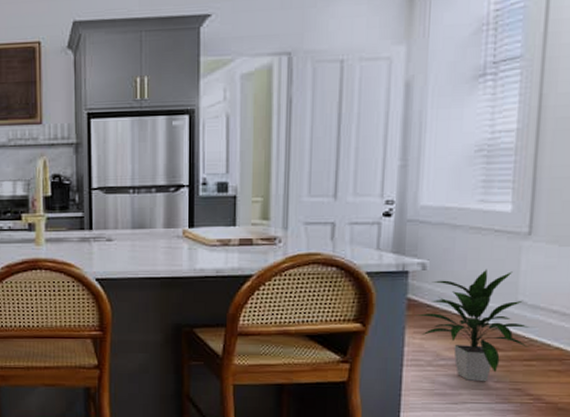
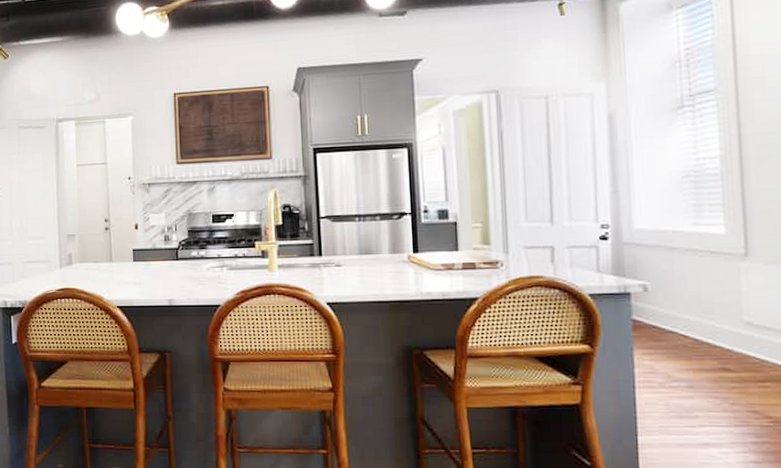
indoor plant: present [417,269,531,382] -> none [644,290,761,404]

